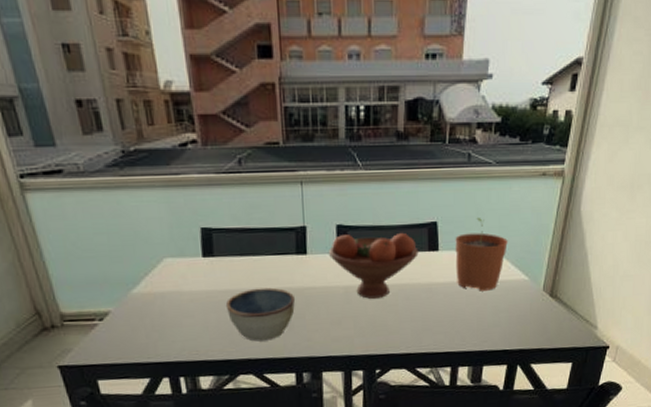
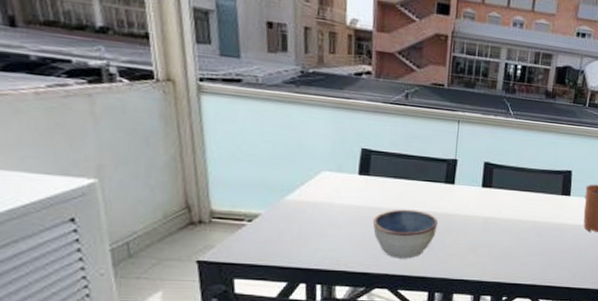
fruit bowl: present [329,232,419,299] -> none [474,171,553,231]

